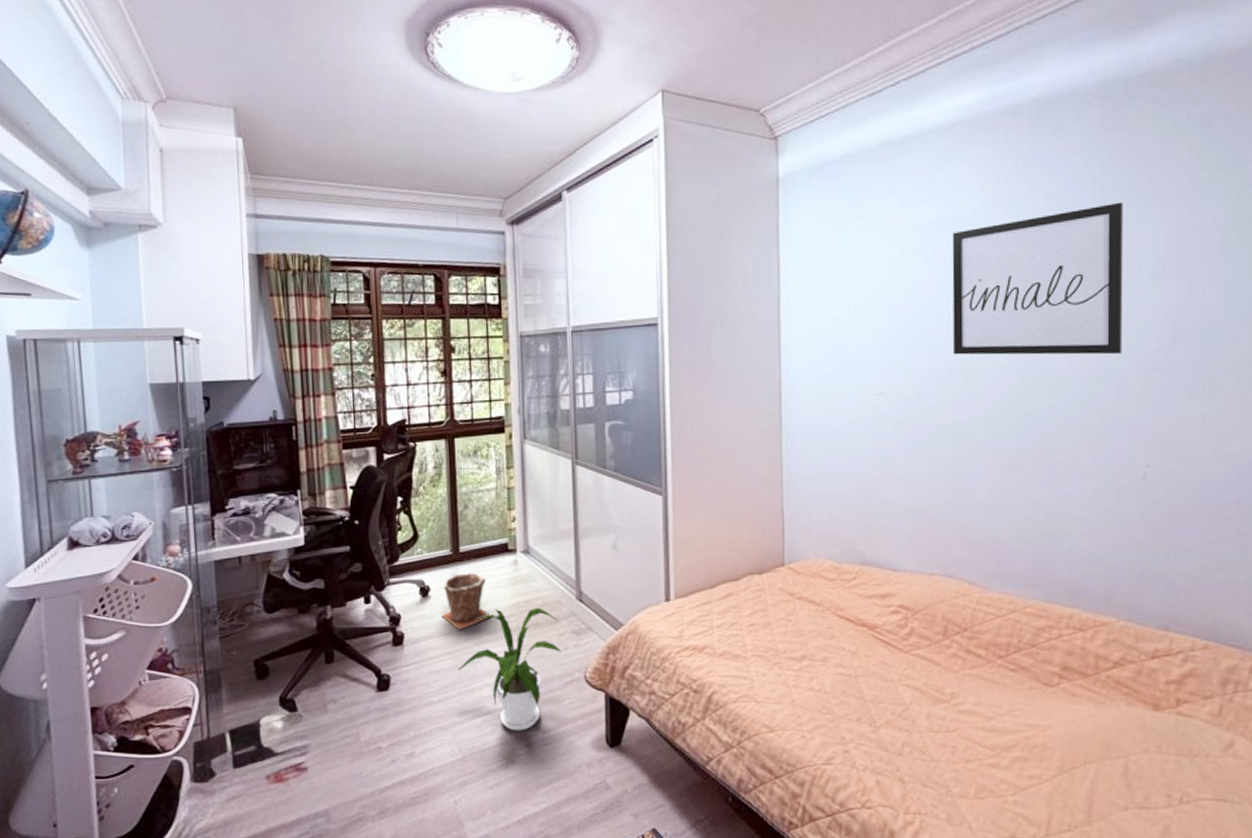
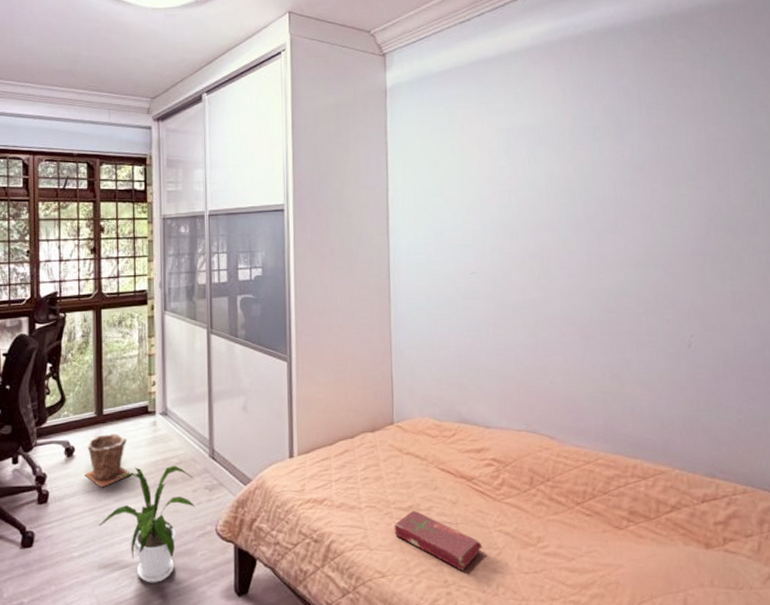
book: none [784,660,886,728] -> present [394,510,482,571]
wall art: present [952,202,1123,355] -> none [529,116,668,242]

